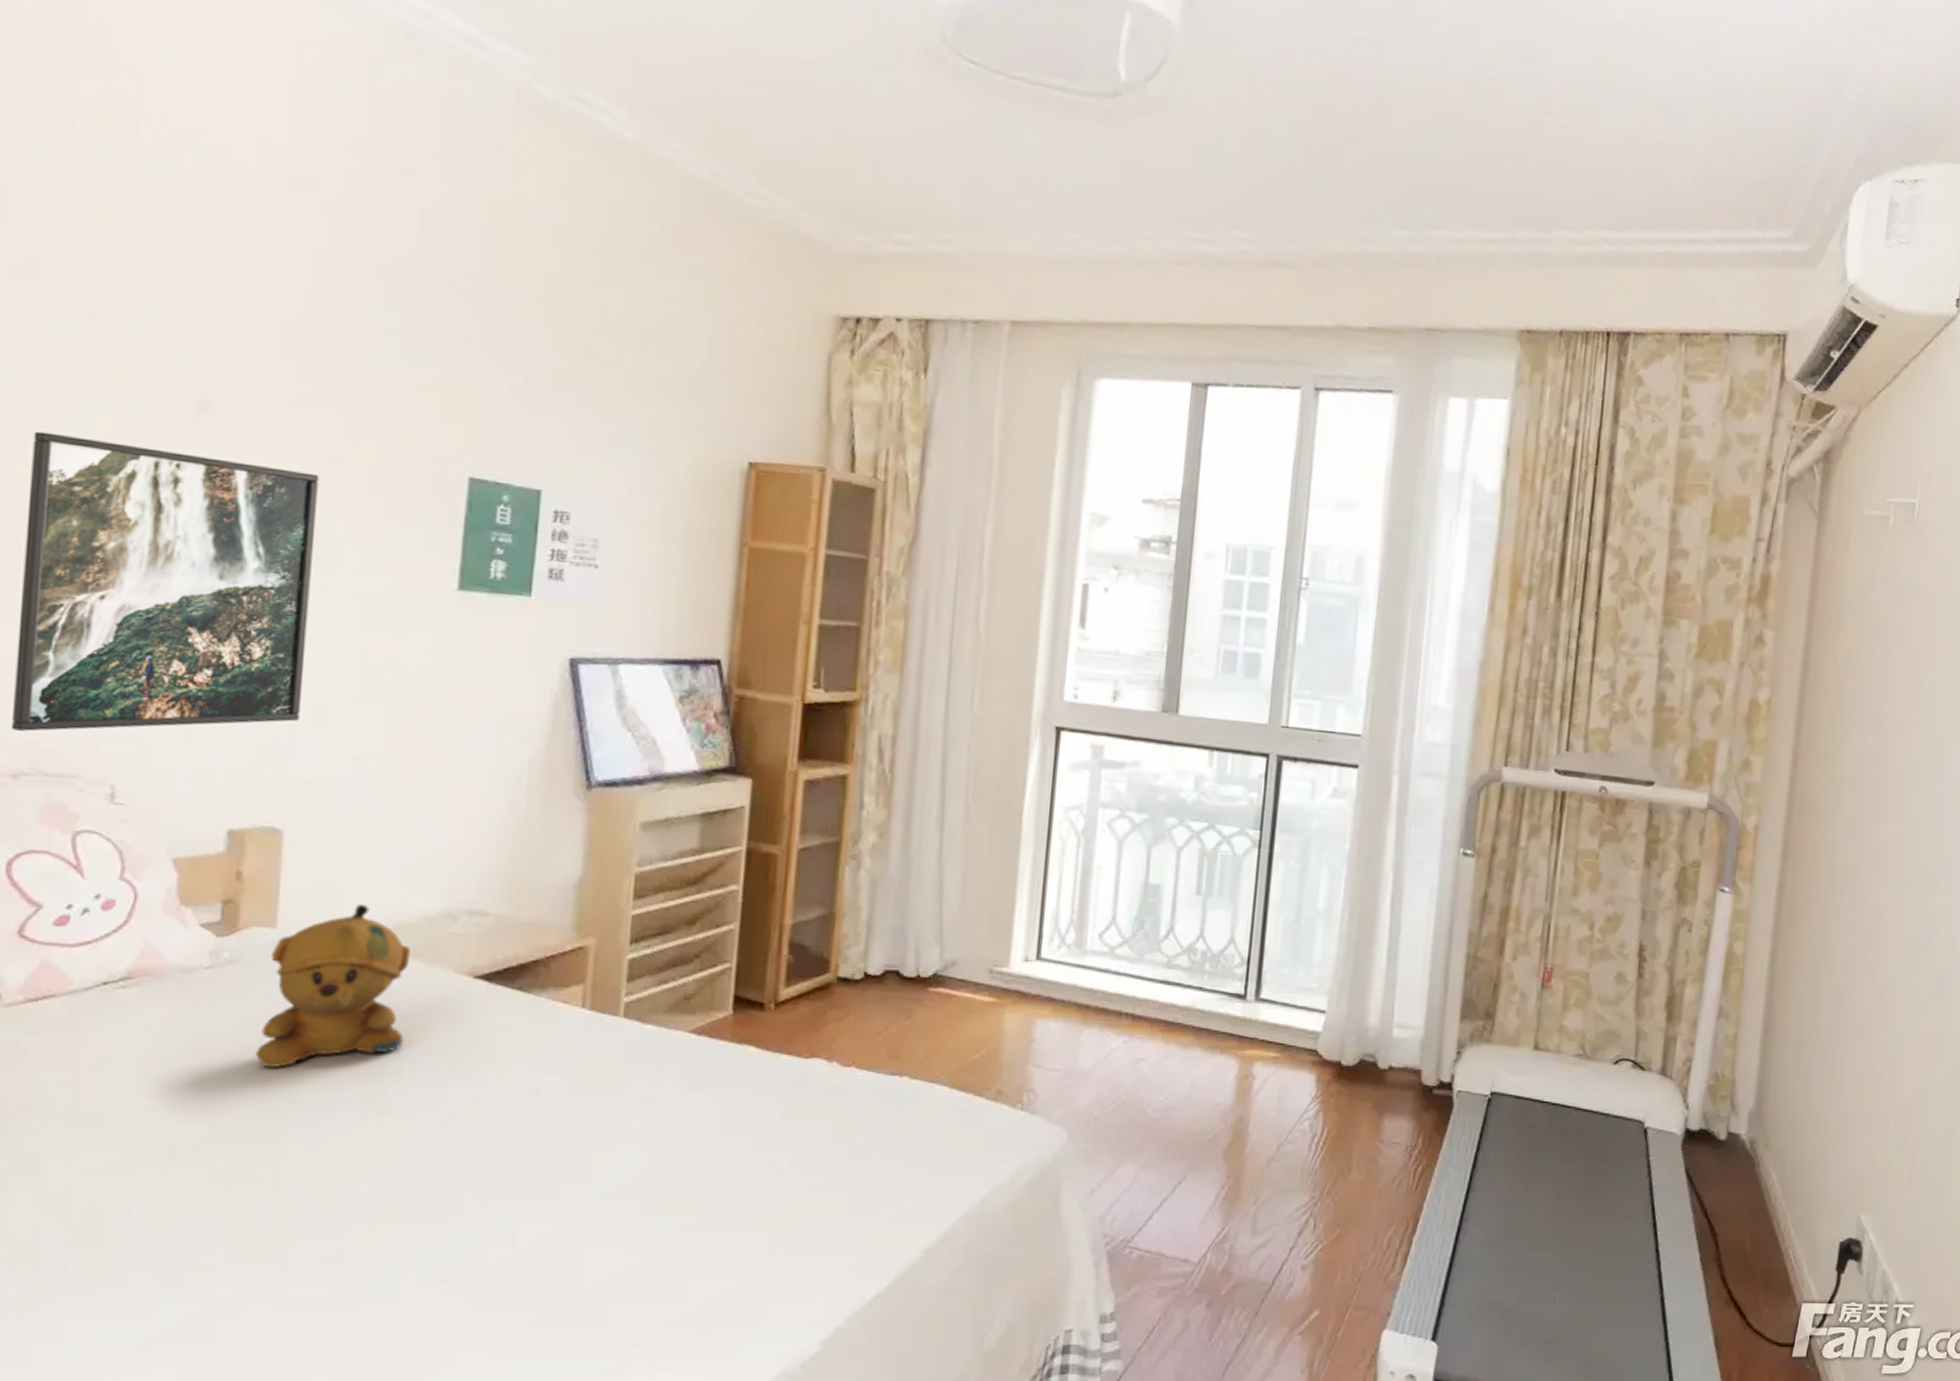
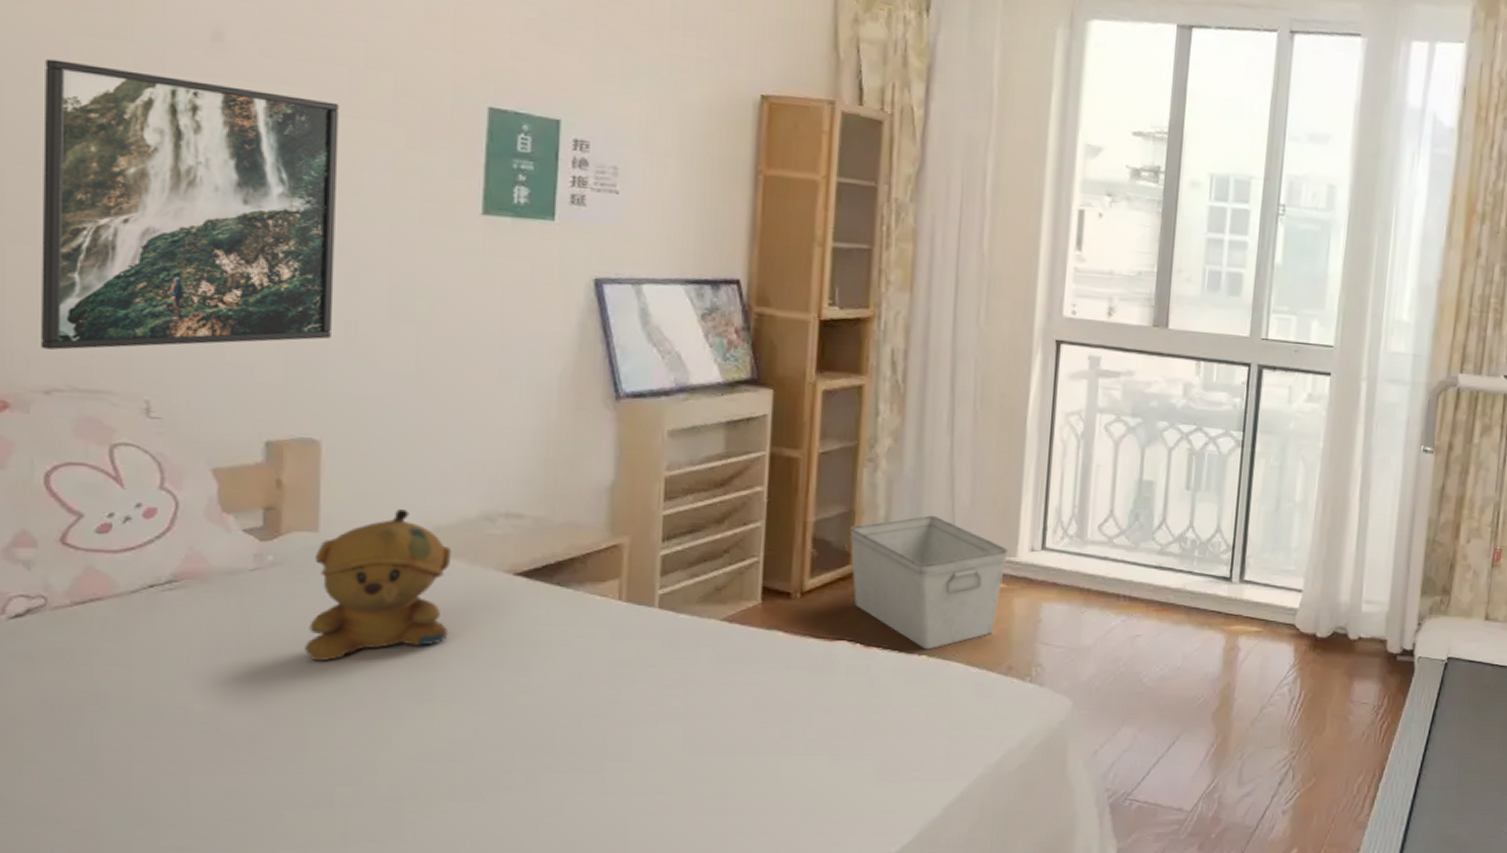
storage bin: none [828,919,1001,1070] -> present [849,515,1009,650]

